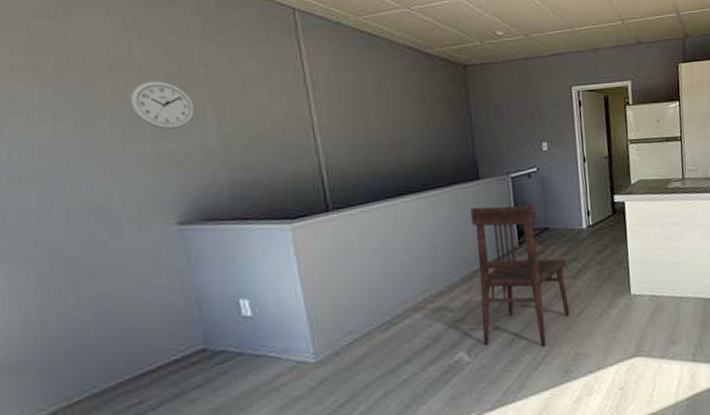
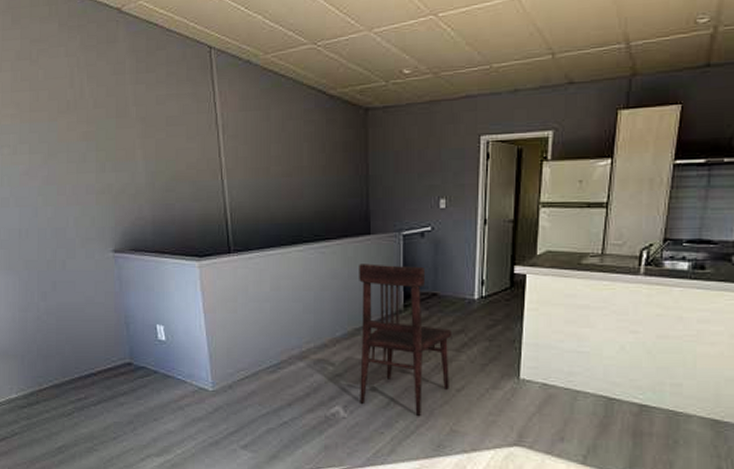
wall clock: present [129,80,195,130] -> none [80,118,128,165]

